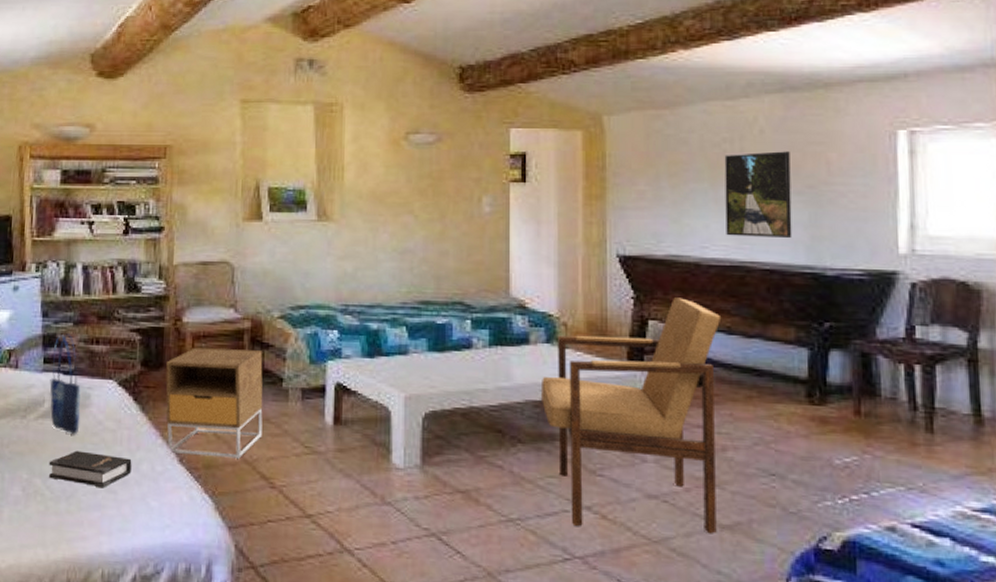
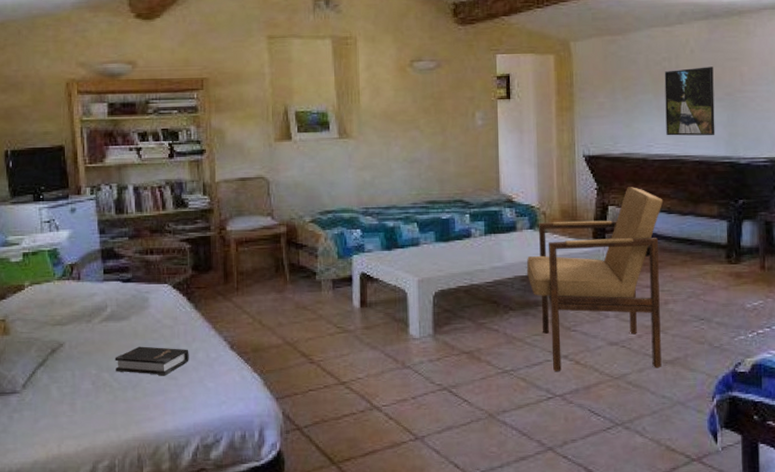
shopping bag: present [49,333,81,434] -> none [110,247,141,332]
nightstand: present [166,347,263,460] -> none [214,250,301,343]

